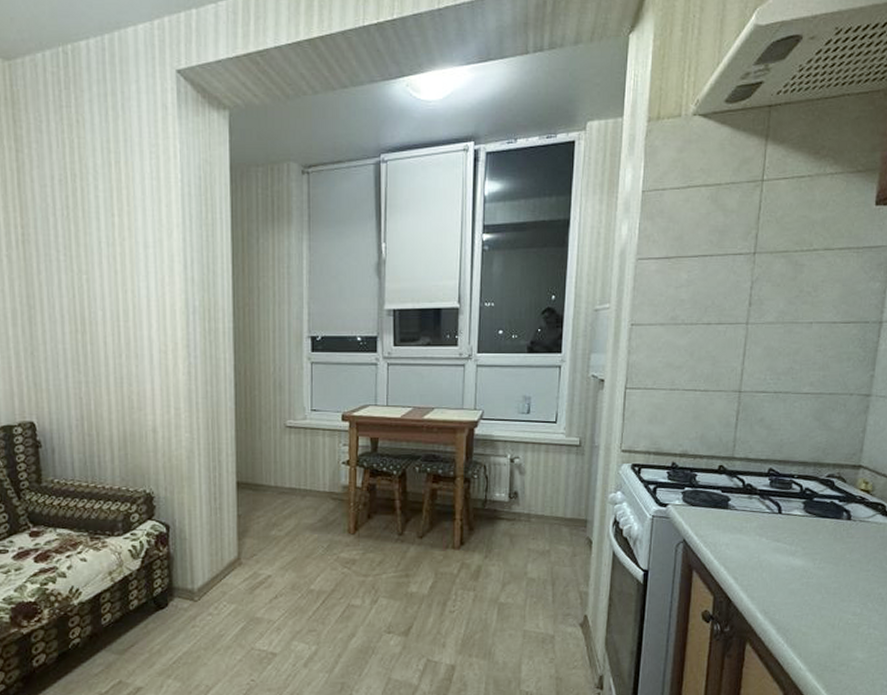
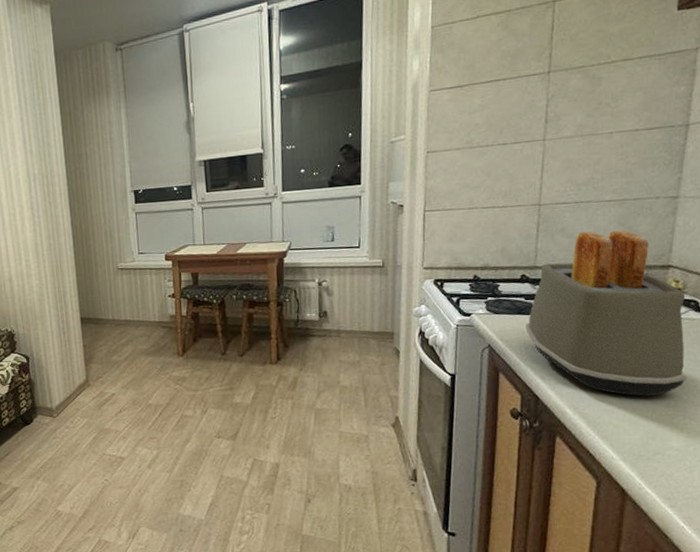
toaster: none [721,423,874,603] -> present [525,230,686,396]

